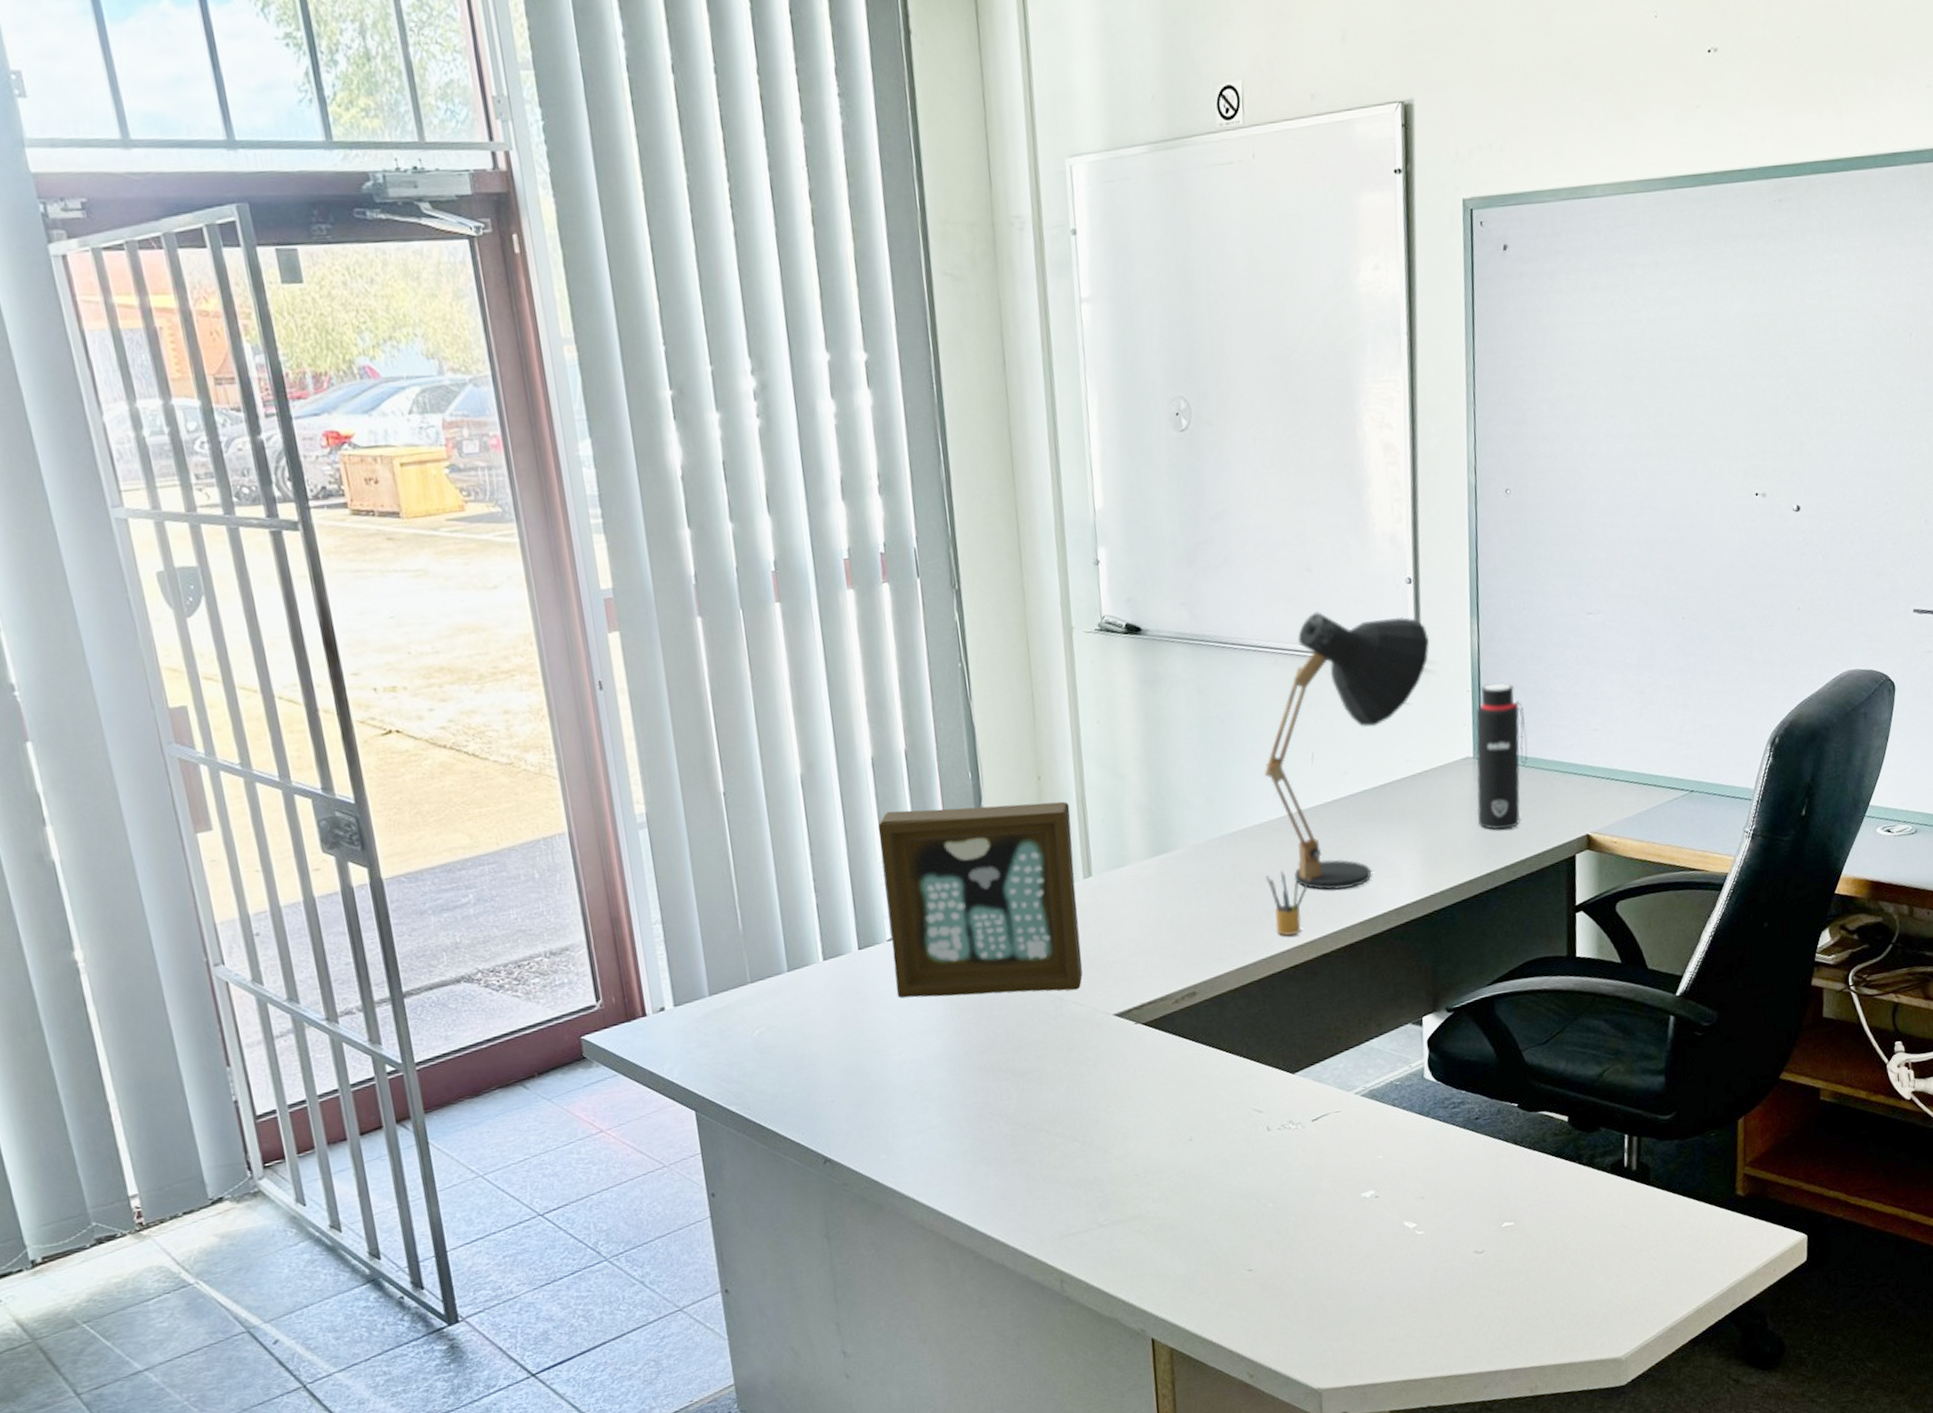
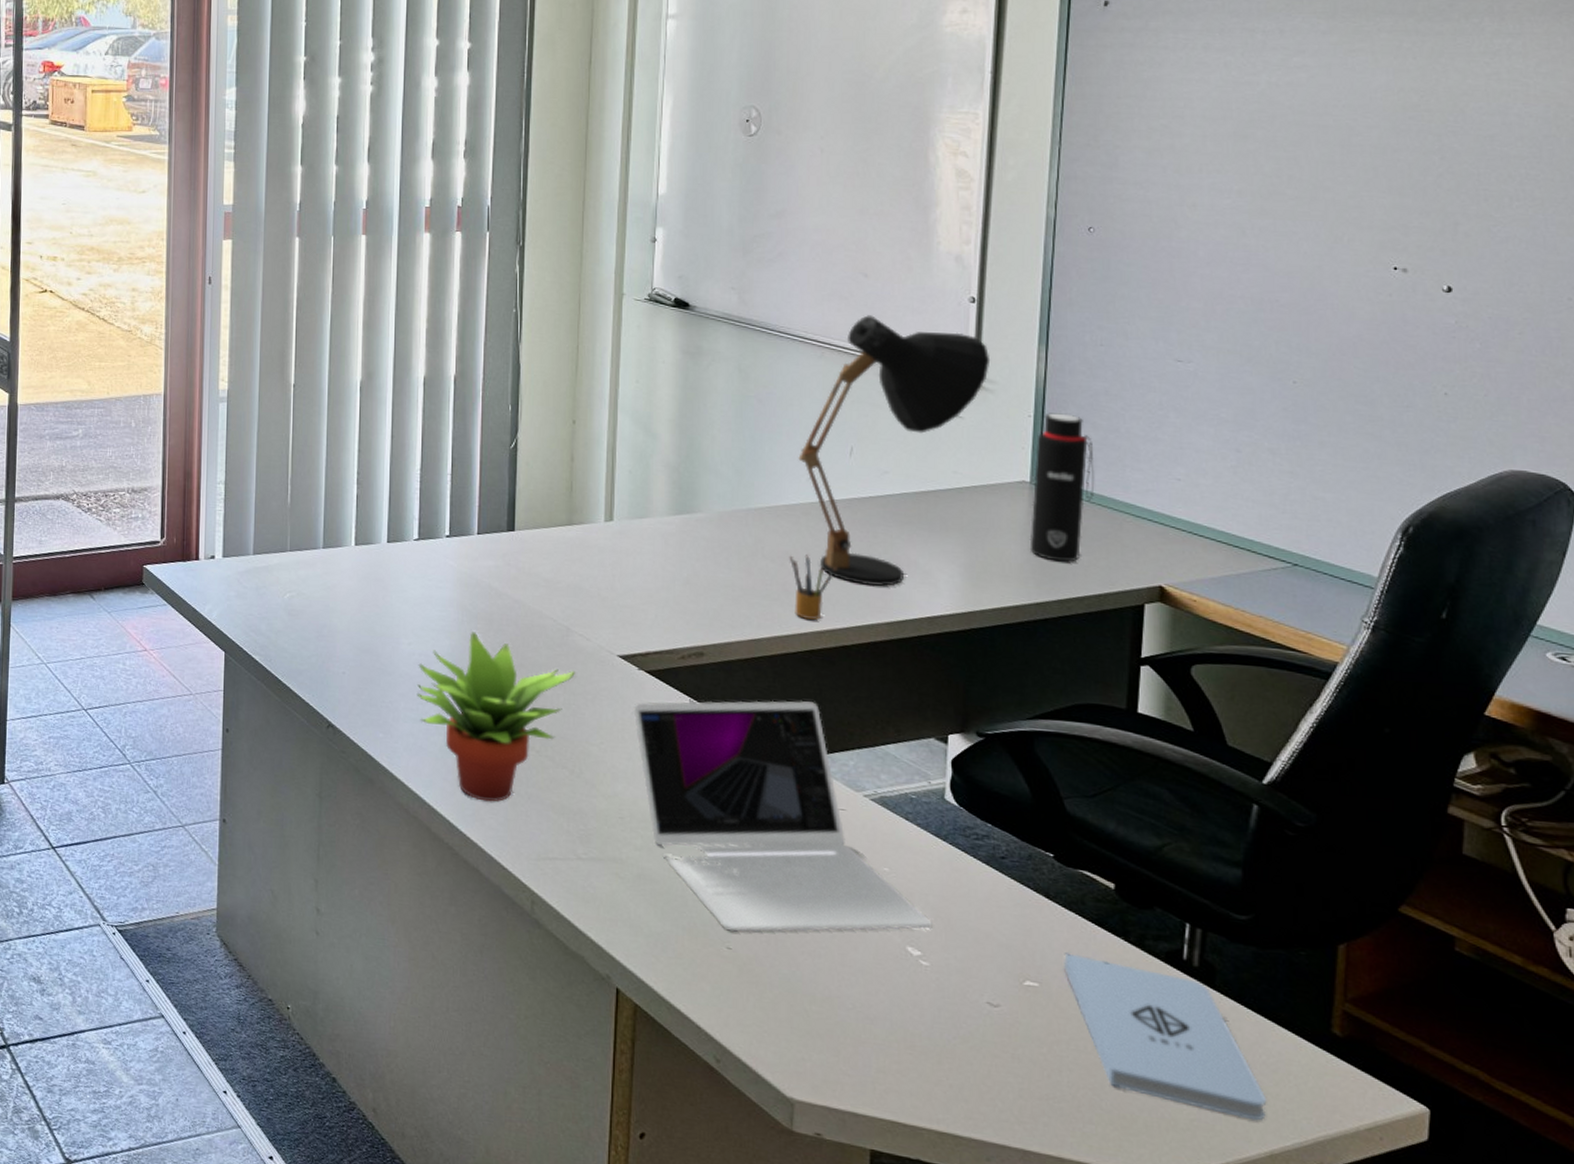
picture frame: present [878,801,1083,998] -> none [415,426,600,624]
succulent plant: none [911,1024,1074,1196] -> present [416,632,575,802]
laptop: none [1135,1014,1424,1255] -> present [633,700,932,932]
notepad: none [1532,1182,1693,1293] -> present [1063,953,1267,1121]

